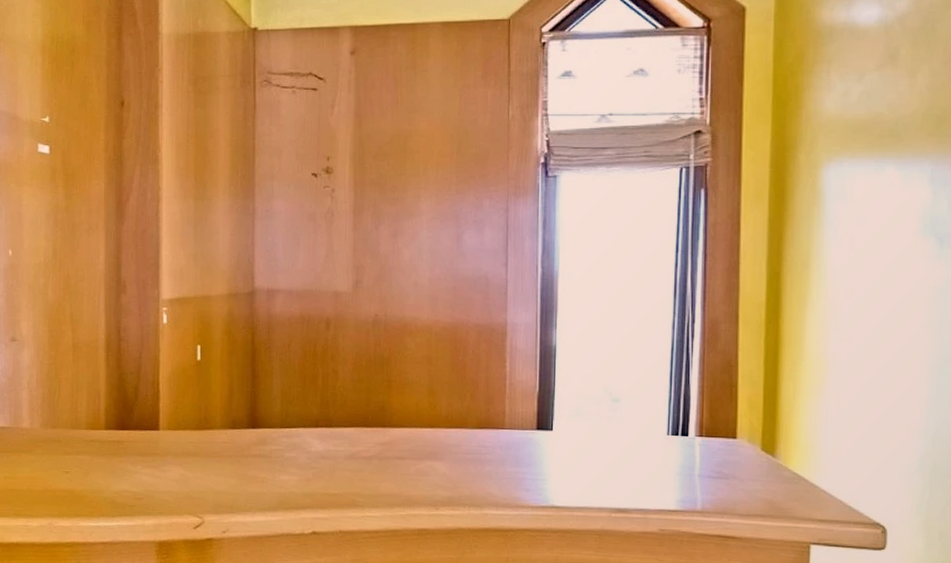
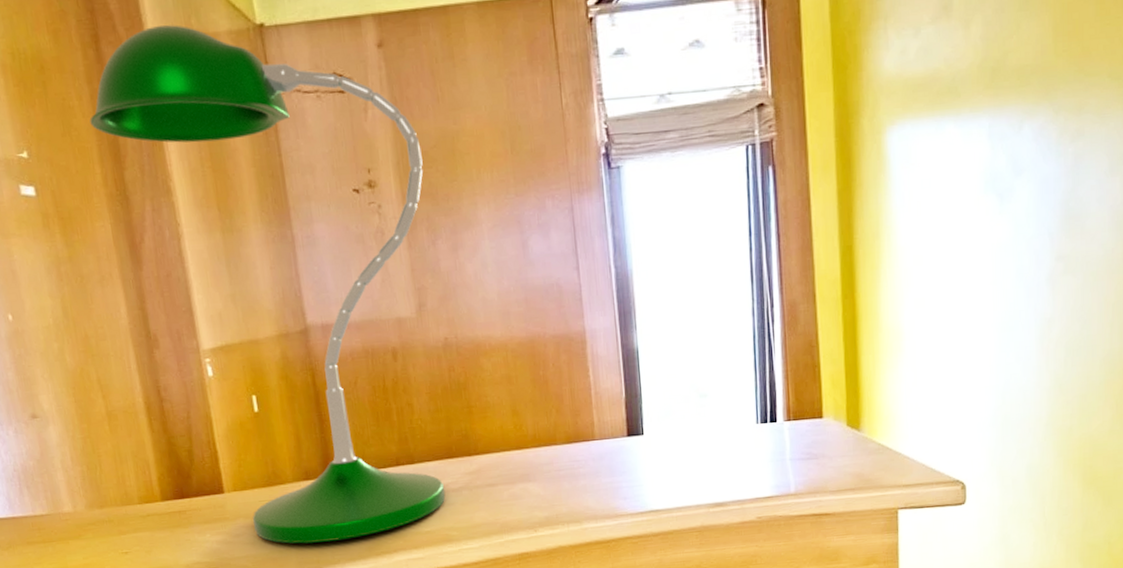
desk lamp: none [103,24,377,490] -> present [89,25,446,544]

